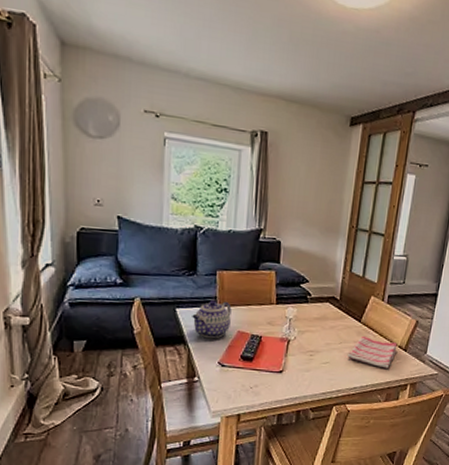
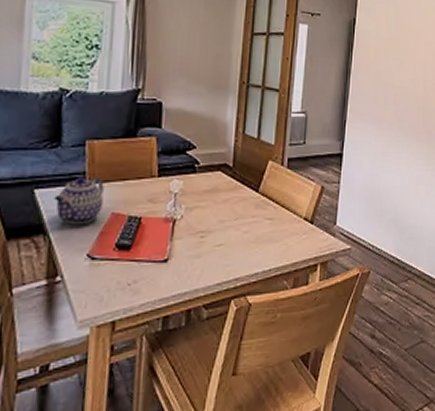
dish towel: present [348,335,397,369] -> none [246,208,302,247]

